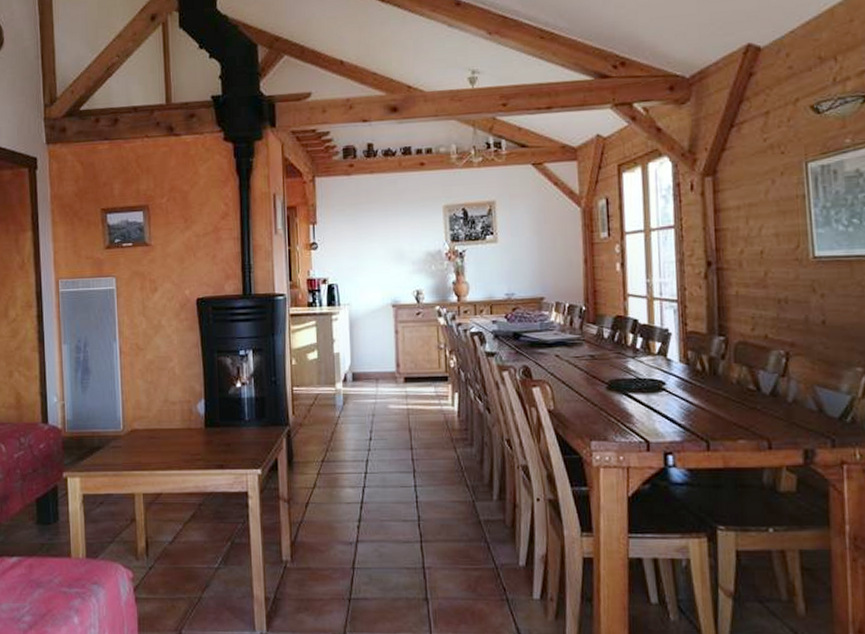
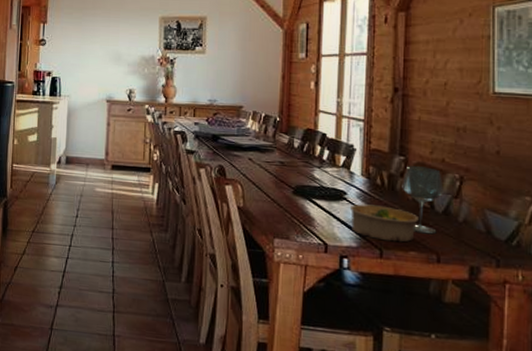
bowl: none [669,393,745,431] -> present [349,204,418,243]
wine glass: none [724,345,769,419] -> present [402,166,444,235]

